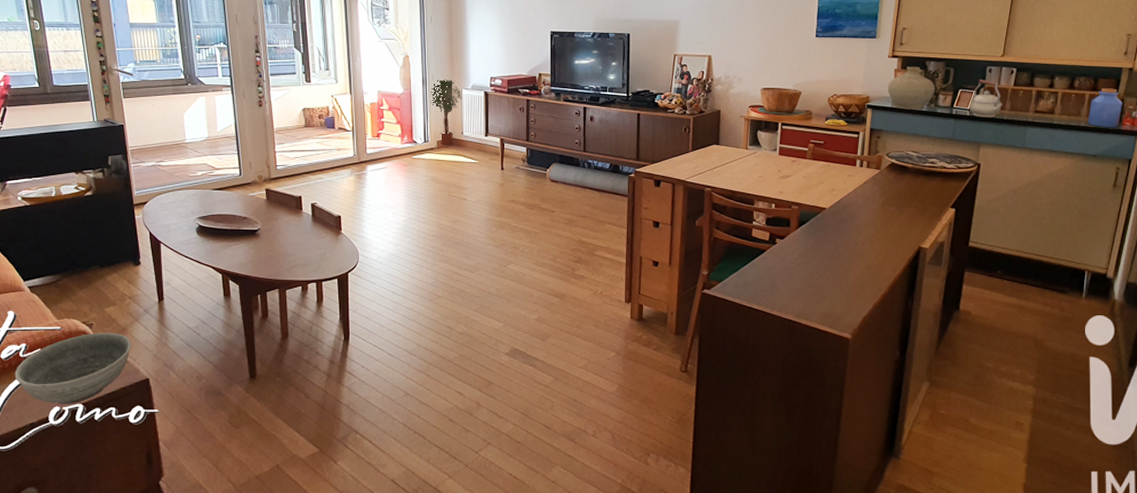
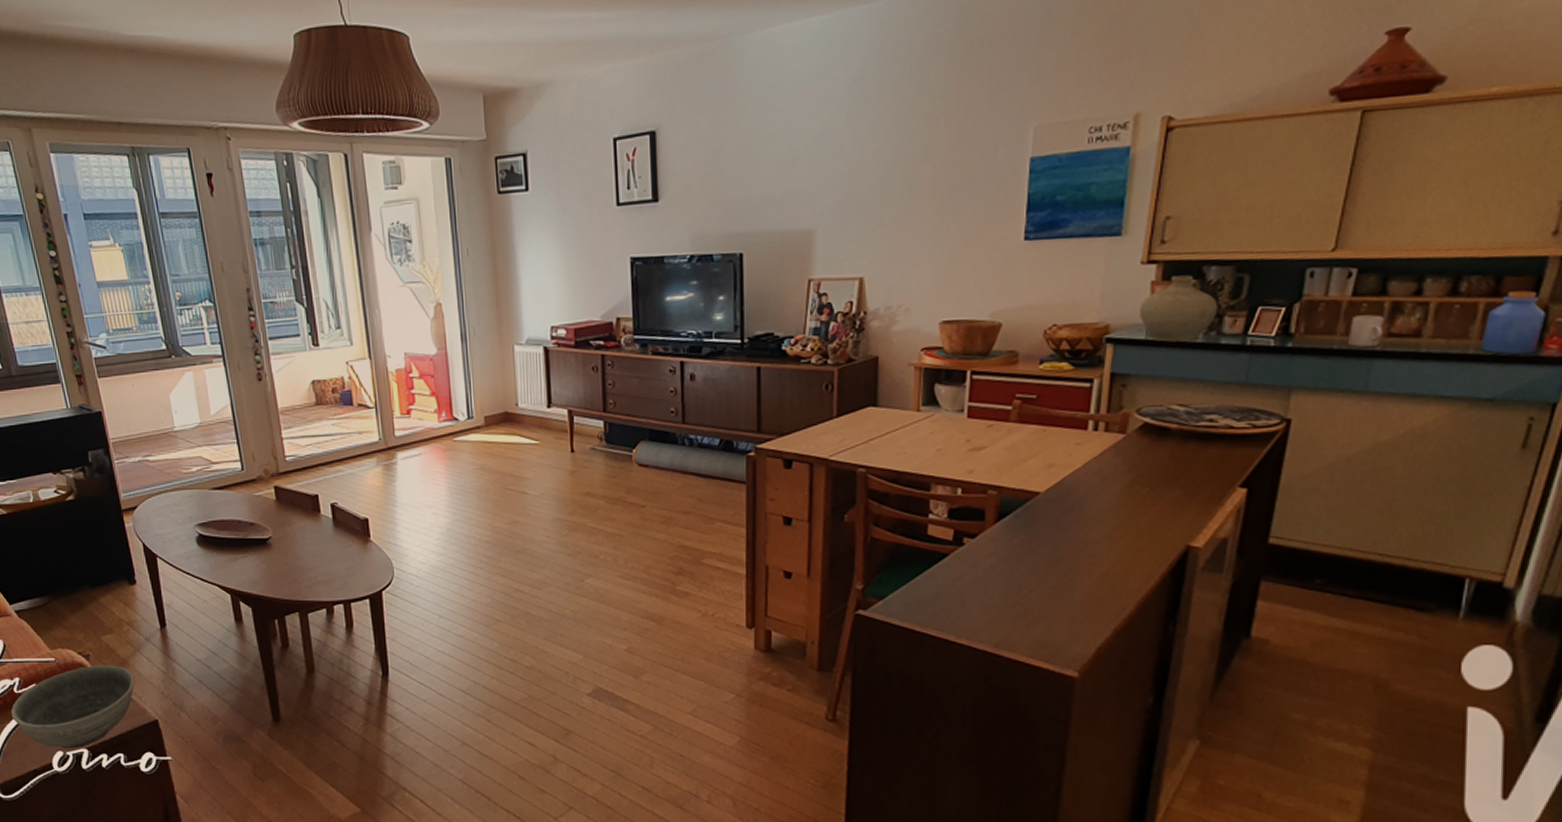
potted tree: present [430,79,462,145] -> none [472,333,515,422]
kettle: present [969,80,1003,117] -> none [1274,289,1332,348]
cup: none [1012,98,1033,119] -> present [1347,315,1386,348]

